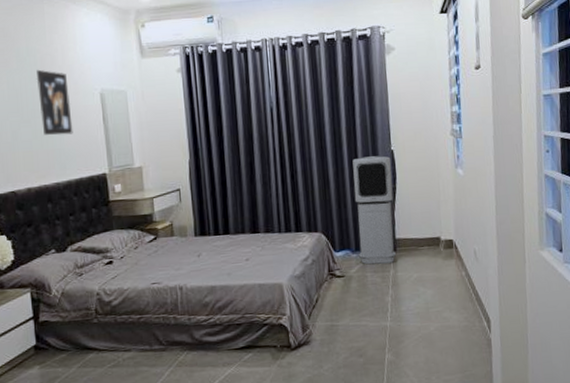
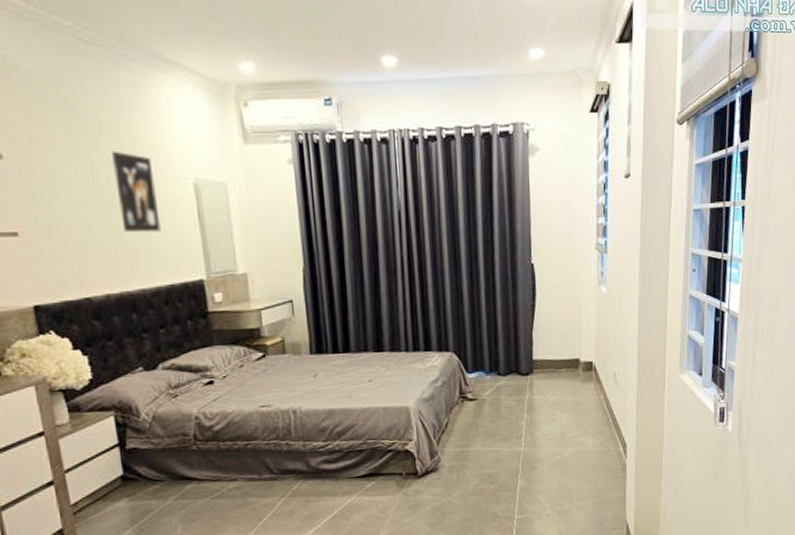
air purifier: present [352,156,396,265] -> none [489,269,532,387]

